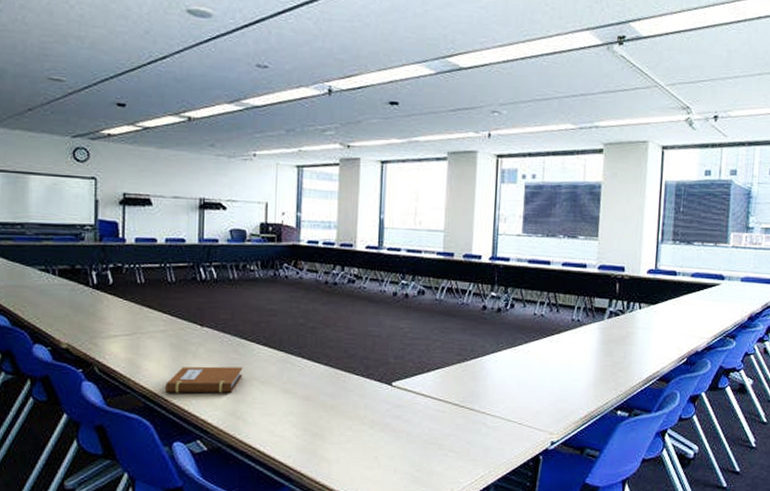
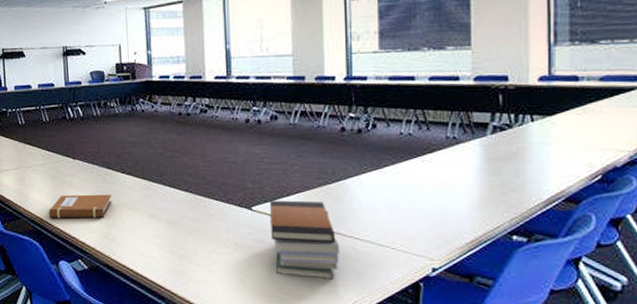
book stack: none [408,376,472,455] -> present [269,200,339,279]

